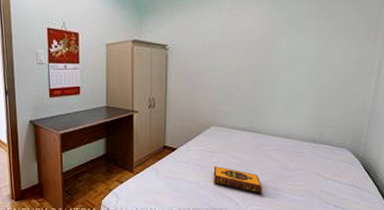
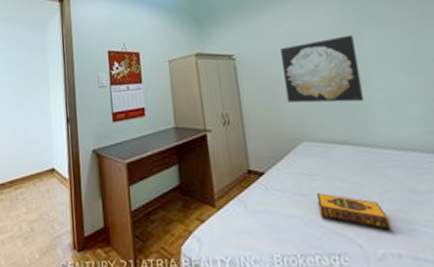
wall art: none [206,37,274,97] -> present [280,35,364,103]

